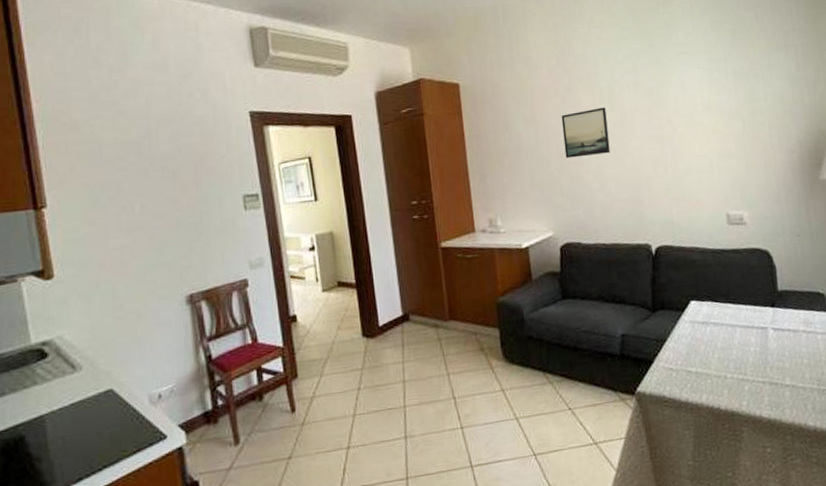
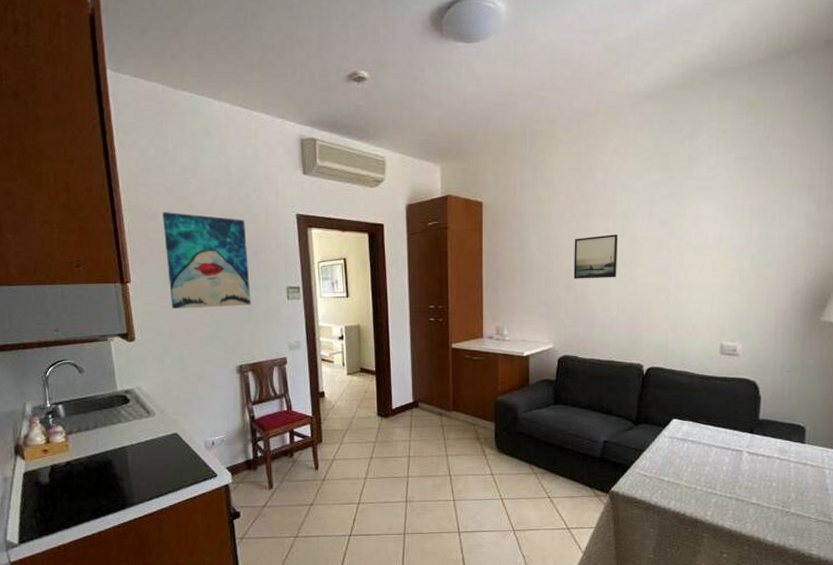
wall art: none [86,120,201,234] -> present [162,212,251,309]

